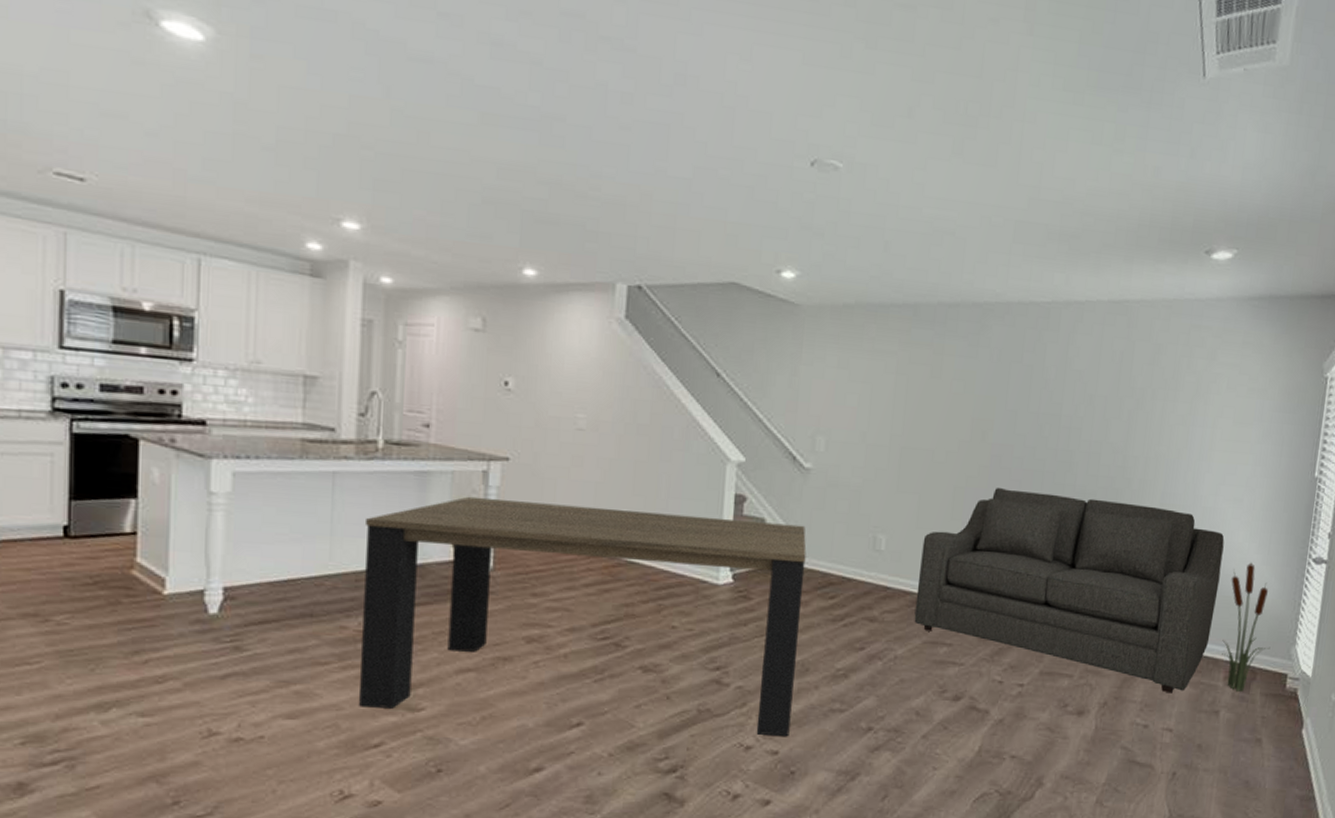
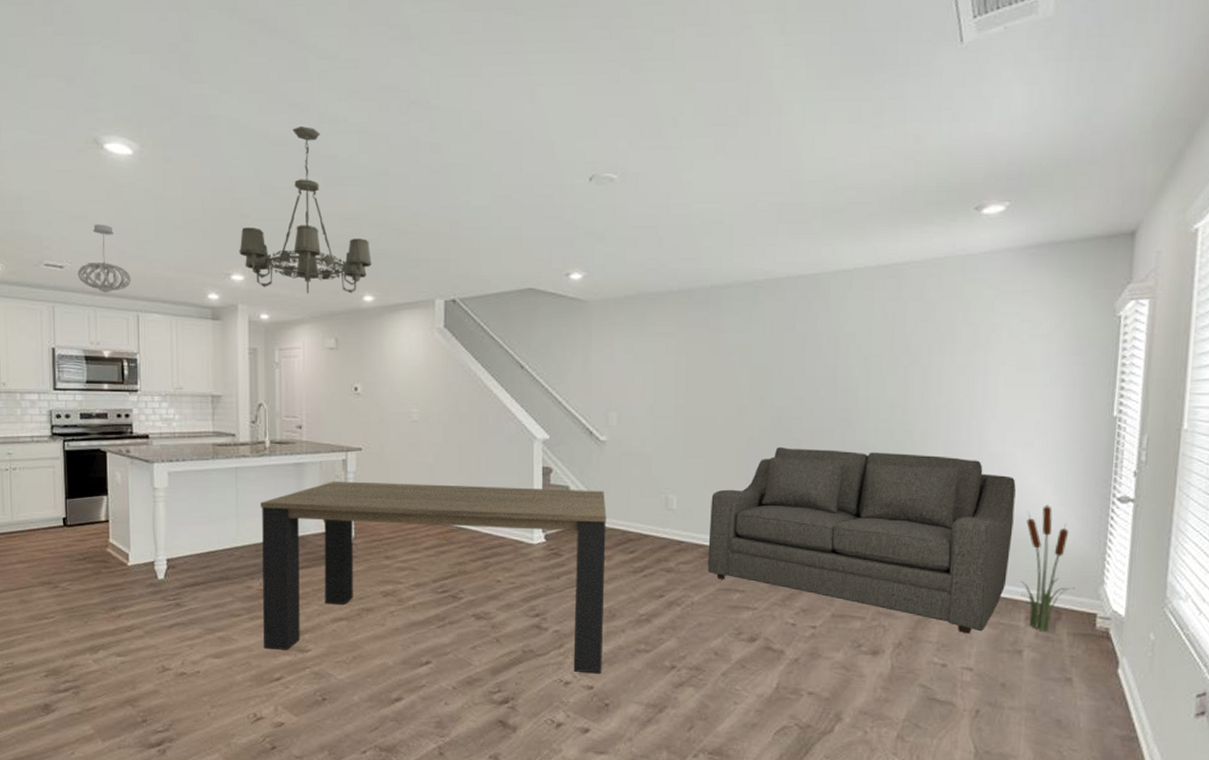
pendant light: none [107,127,192,225] -> present [77,224,131,294]
chandelier: none [355,43,537,264] -> present [239,126,372,294]

